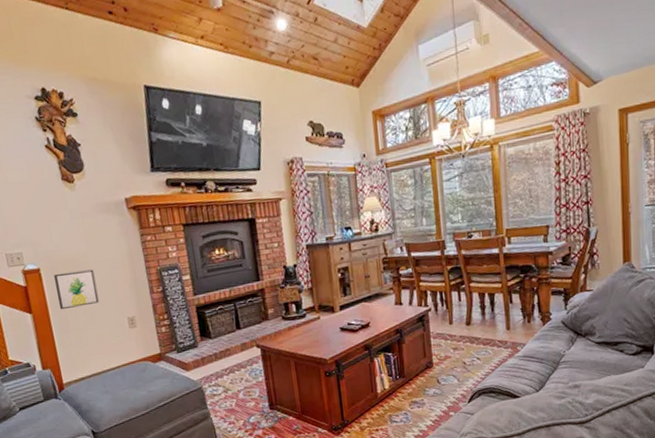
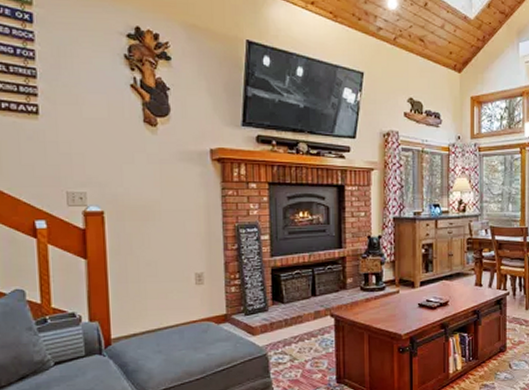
wall art: present [54,269,100,310] -> none [119,218,166,259]

